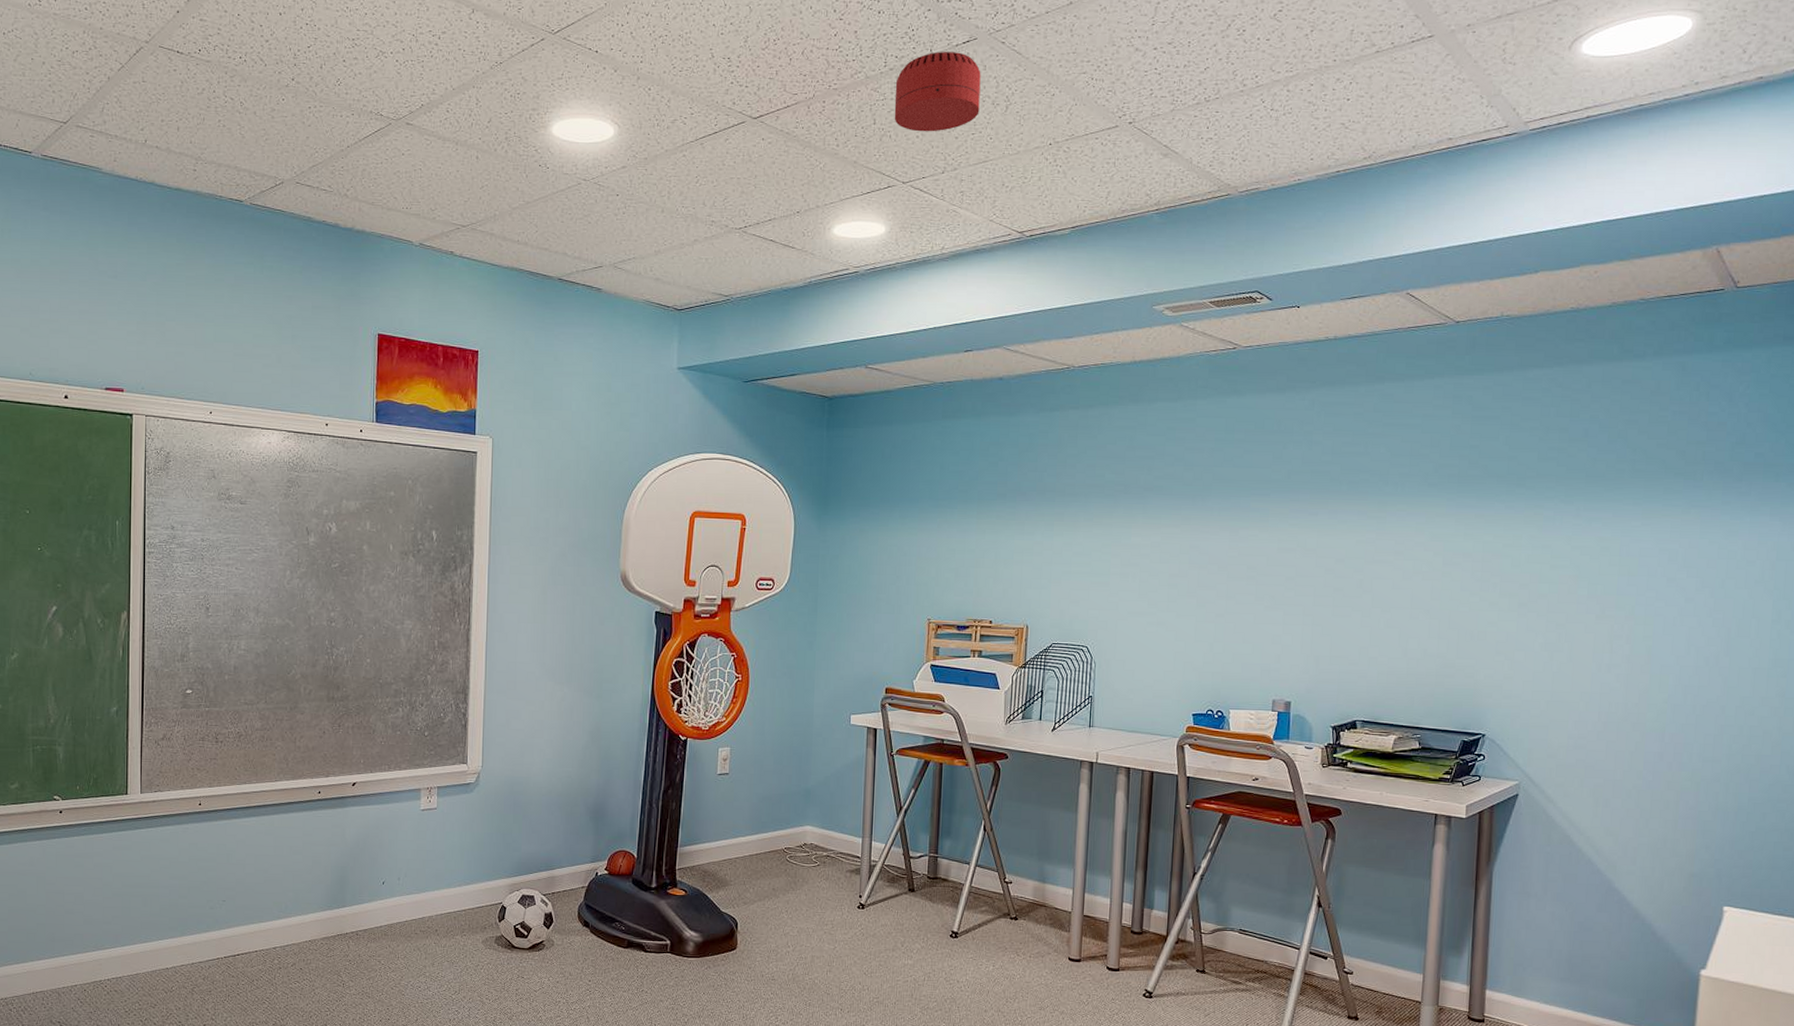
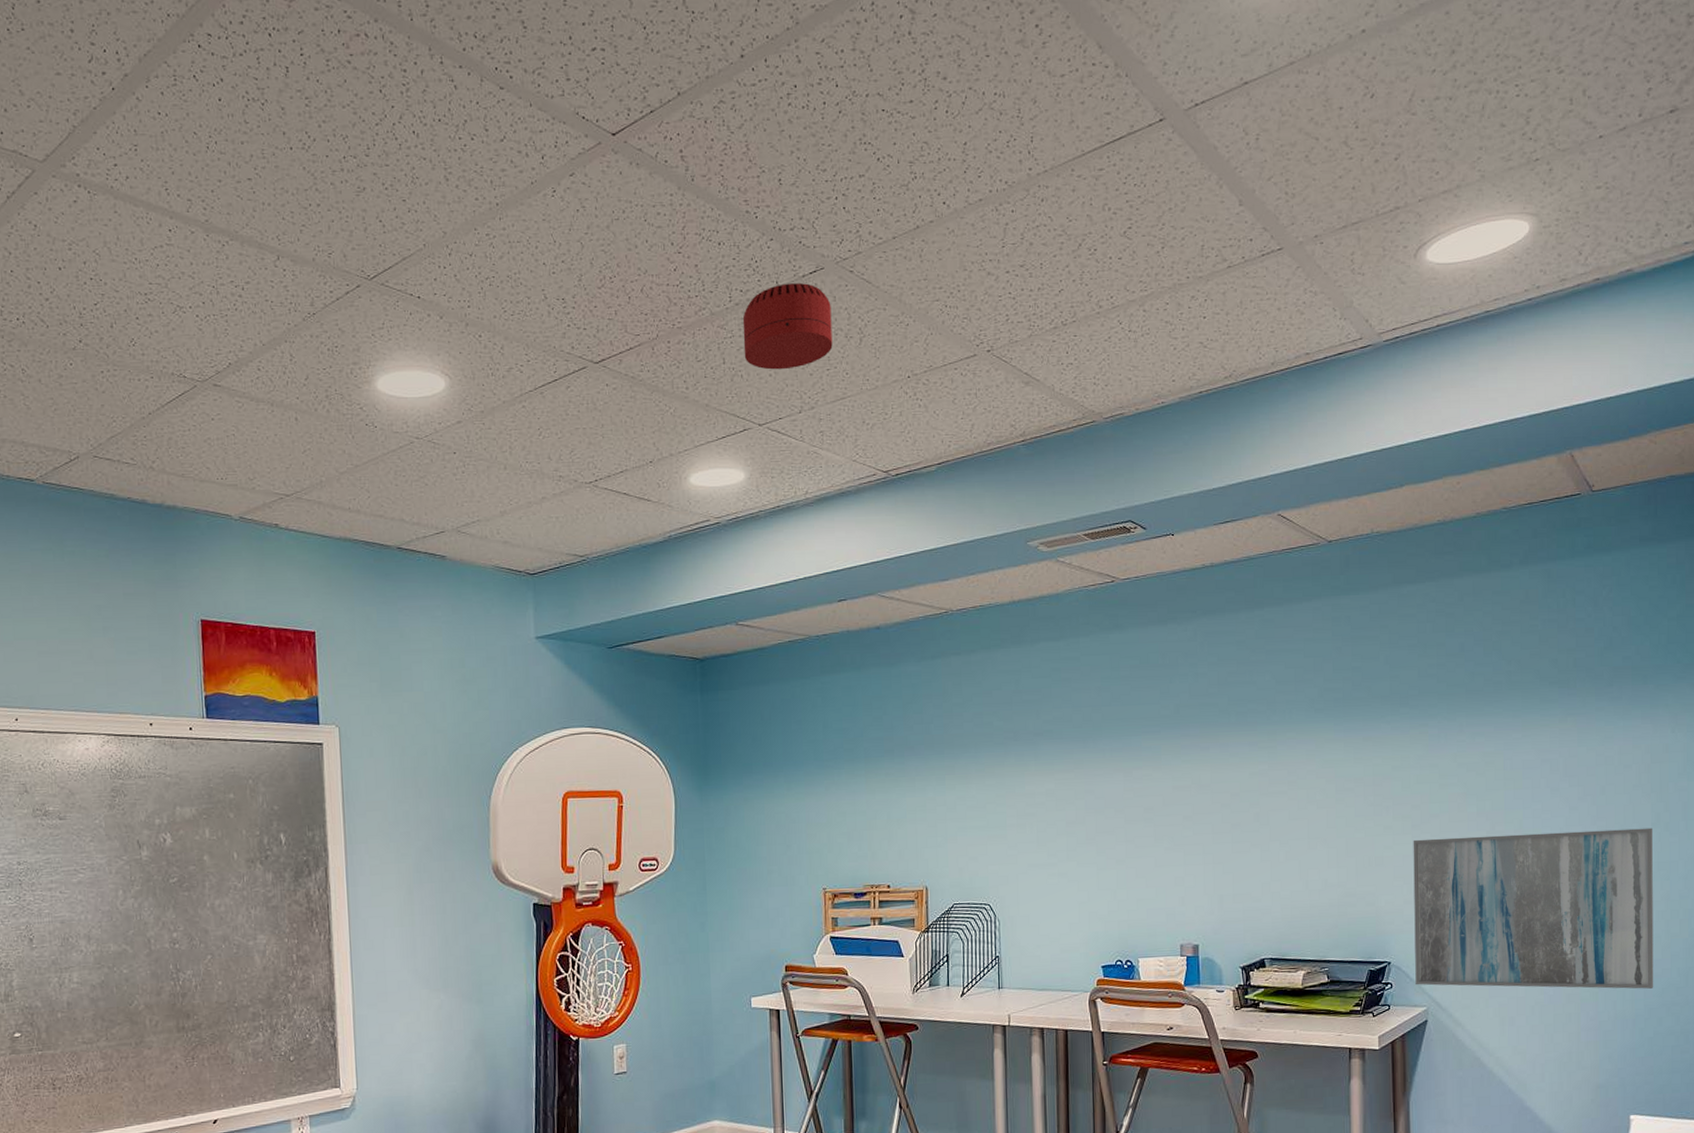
wall art: none [1509,617,1772,783] -> present [1413,828,1654,989]

